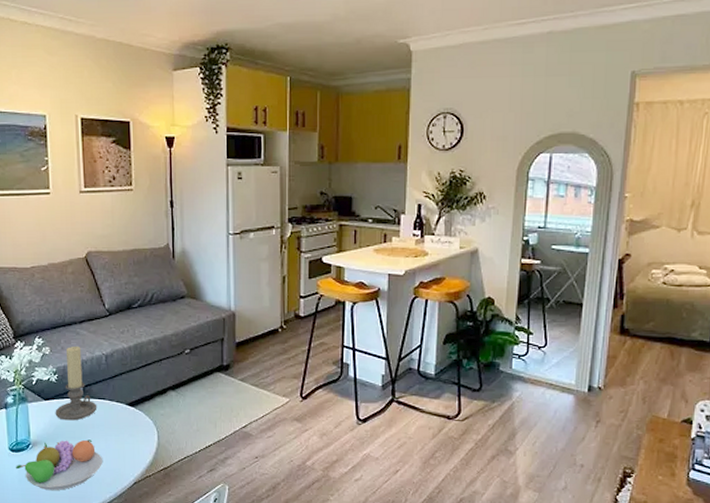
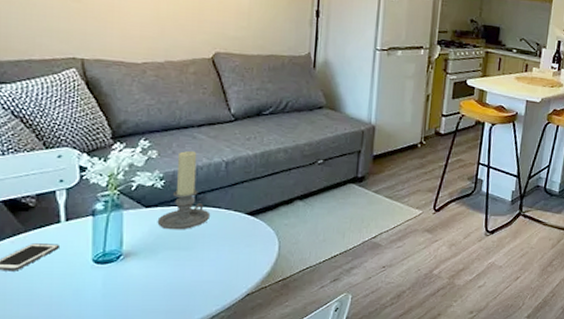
fruit bowl: present [16,439,103,490] -> none [100,250,212,304]

